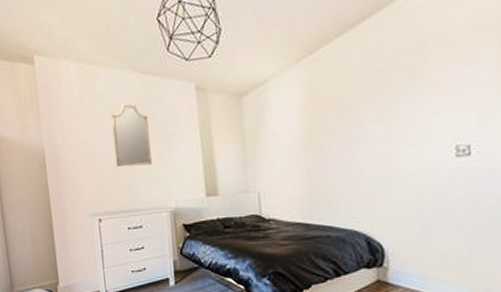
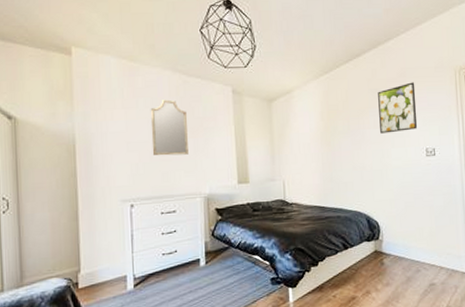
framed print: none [383,53,444,129] -> present [378,82,418,134]

